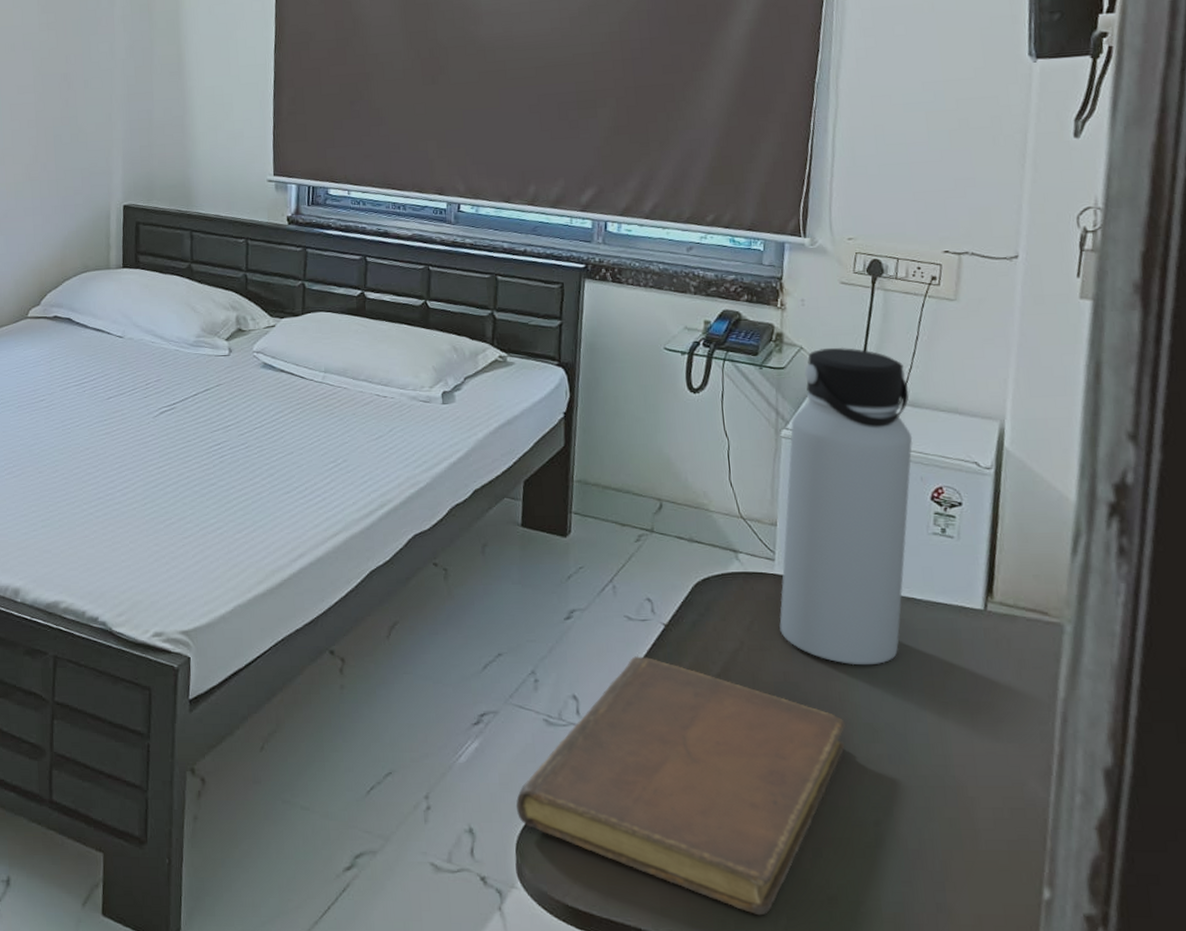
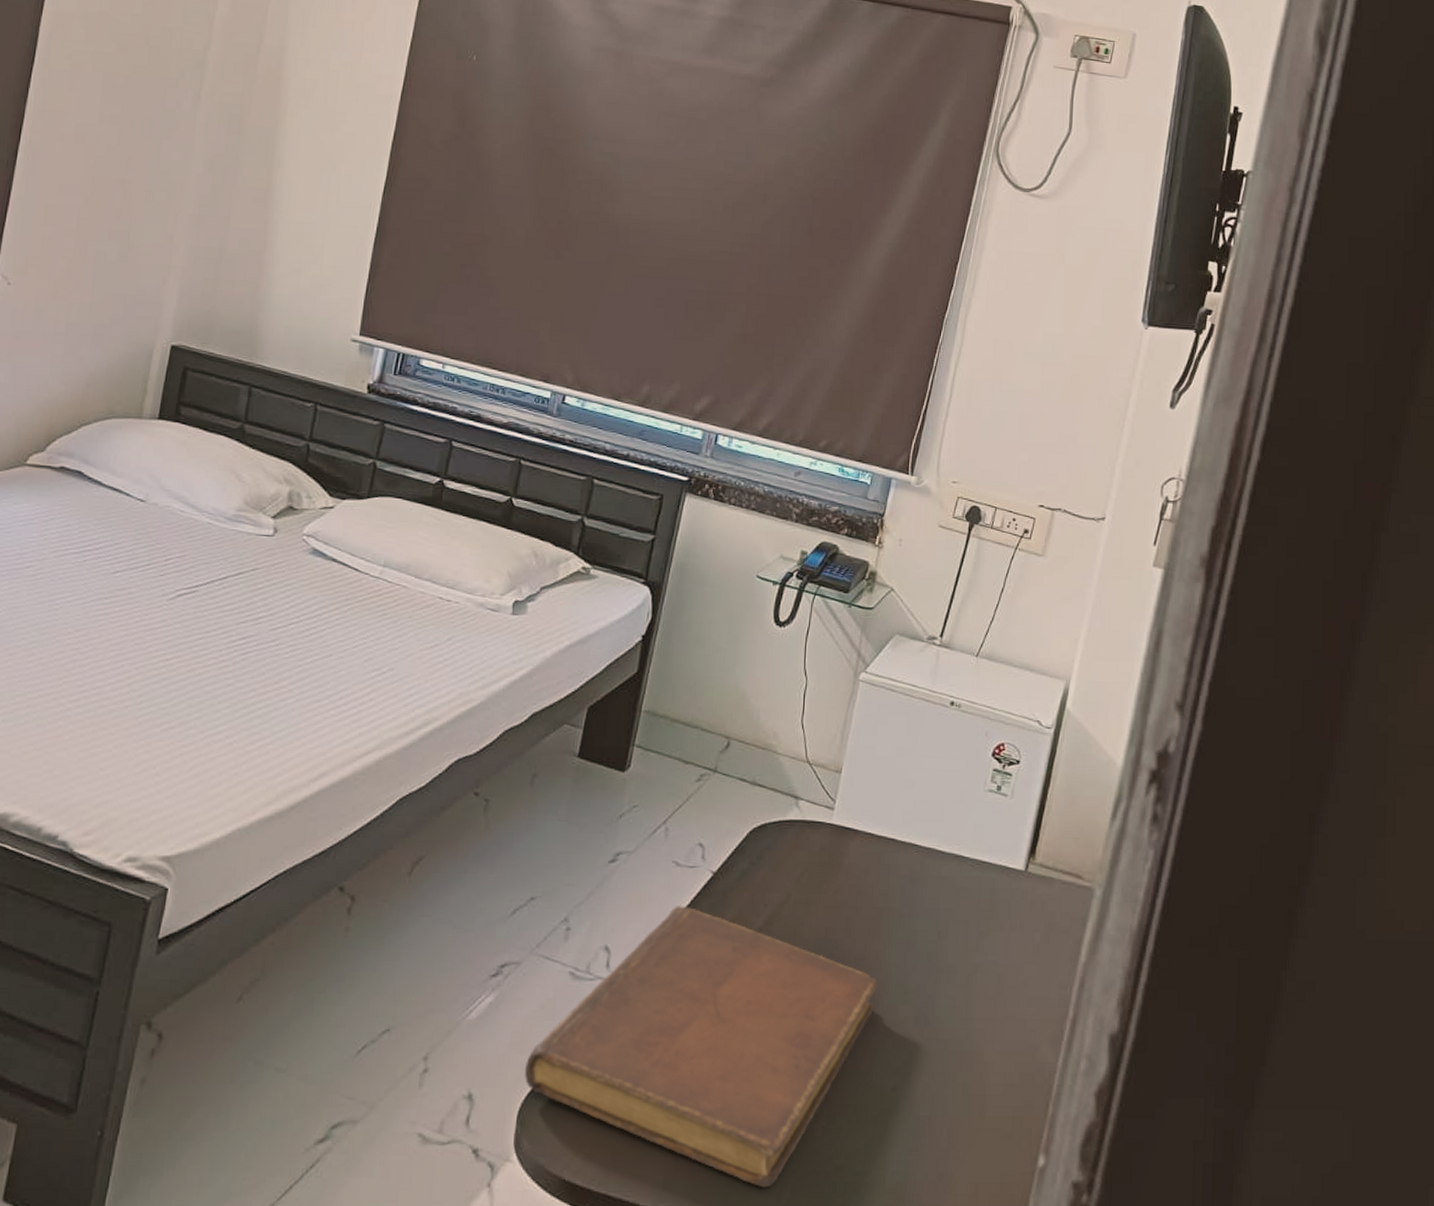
water bottle: present [779,347,913,666] -> none [829,591,987,924]

